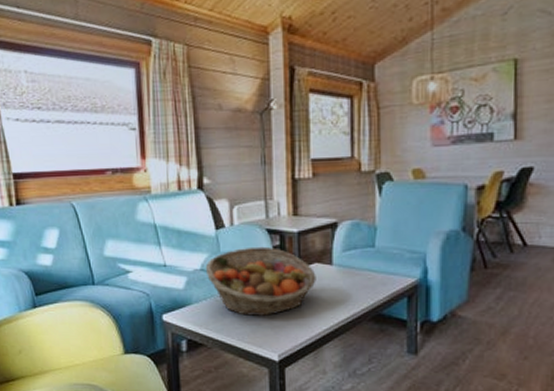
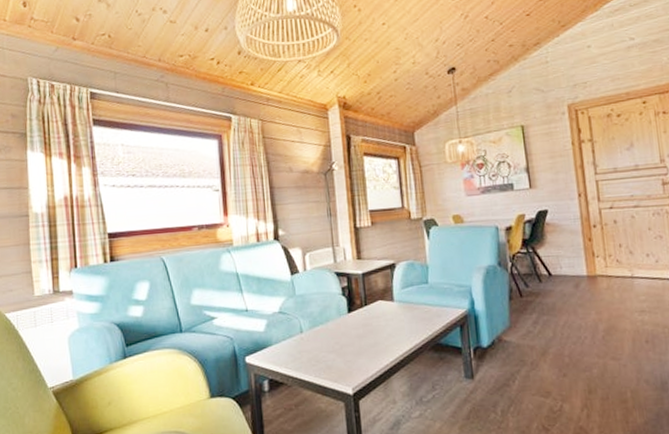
fruit basket: present [205,246,316,316] -> none [283,288,381,353]

